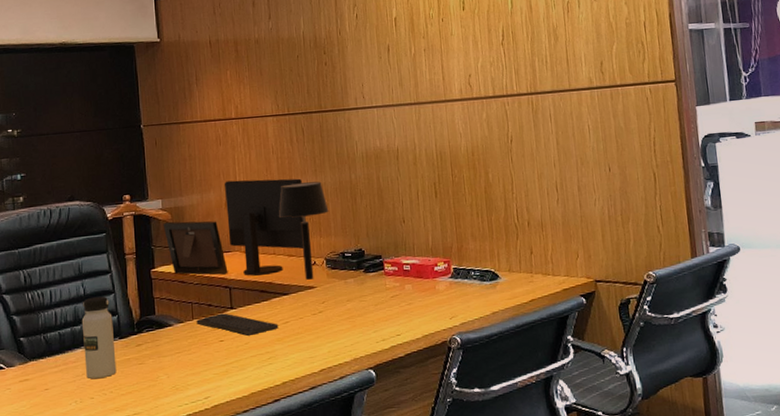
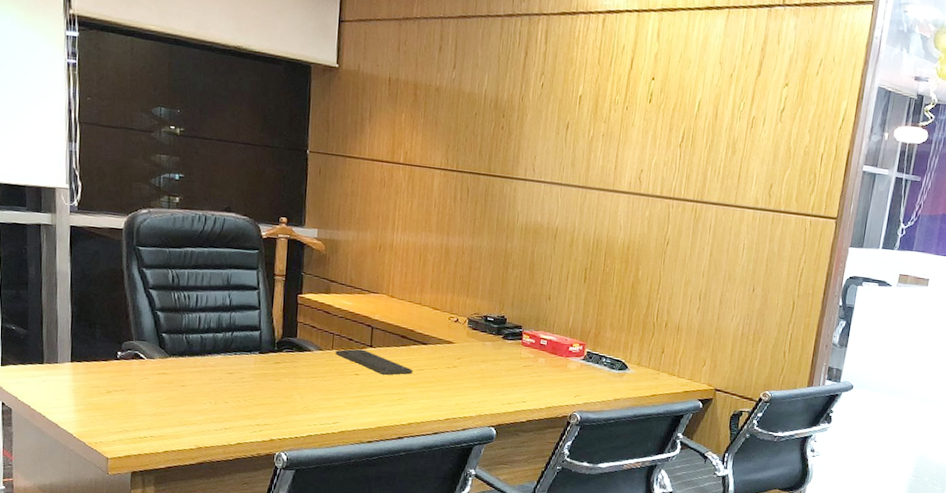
water bottle: present [81,296,117,379] -> none [223,309,255,386]
picture frame: present [163,221,228,275] -> none [315,251,373,314]
computer monitor: present [224,178,304,276] -> none [379,224,459,323]
table lamp: present [278,181,329,281] -> none [430,239,480,336]

